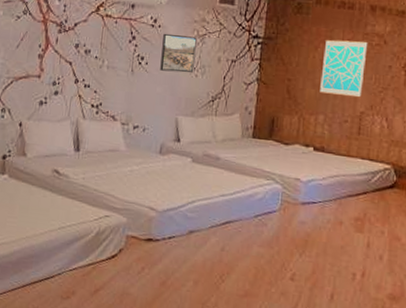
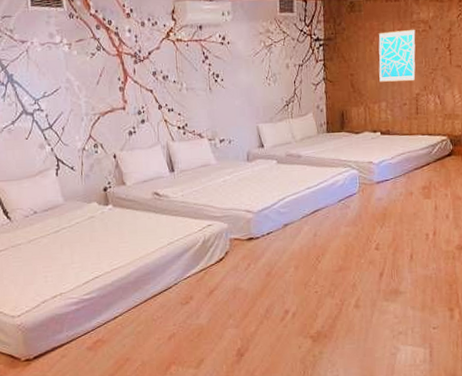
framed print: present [160,33,197,73] -> none [233,48,266,85]

